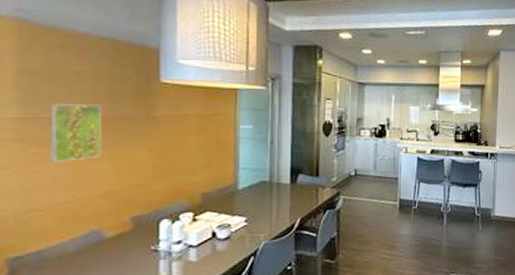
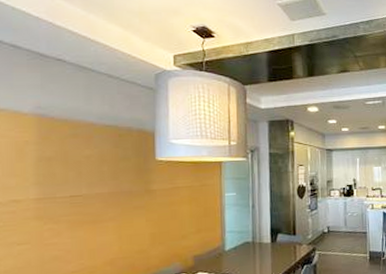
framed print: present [49,104,102,162] -> none [63,183,107,236]

